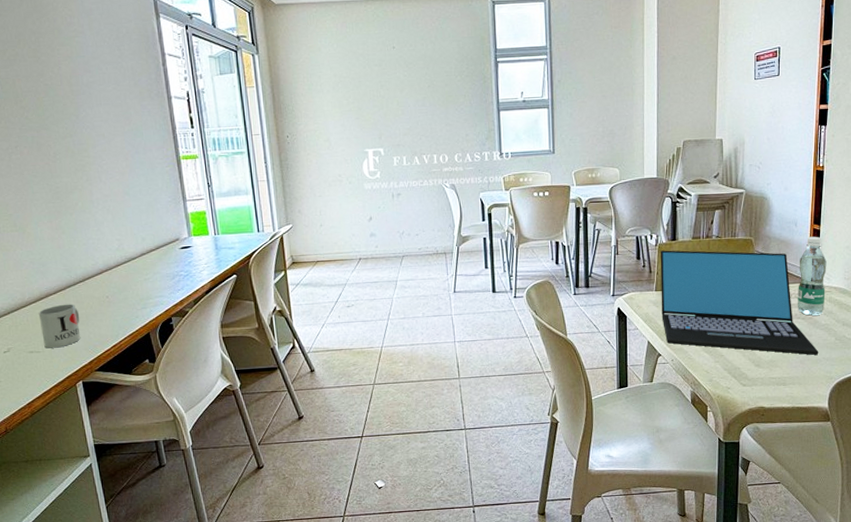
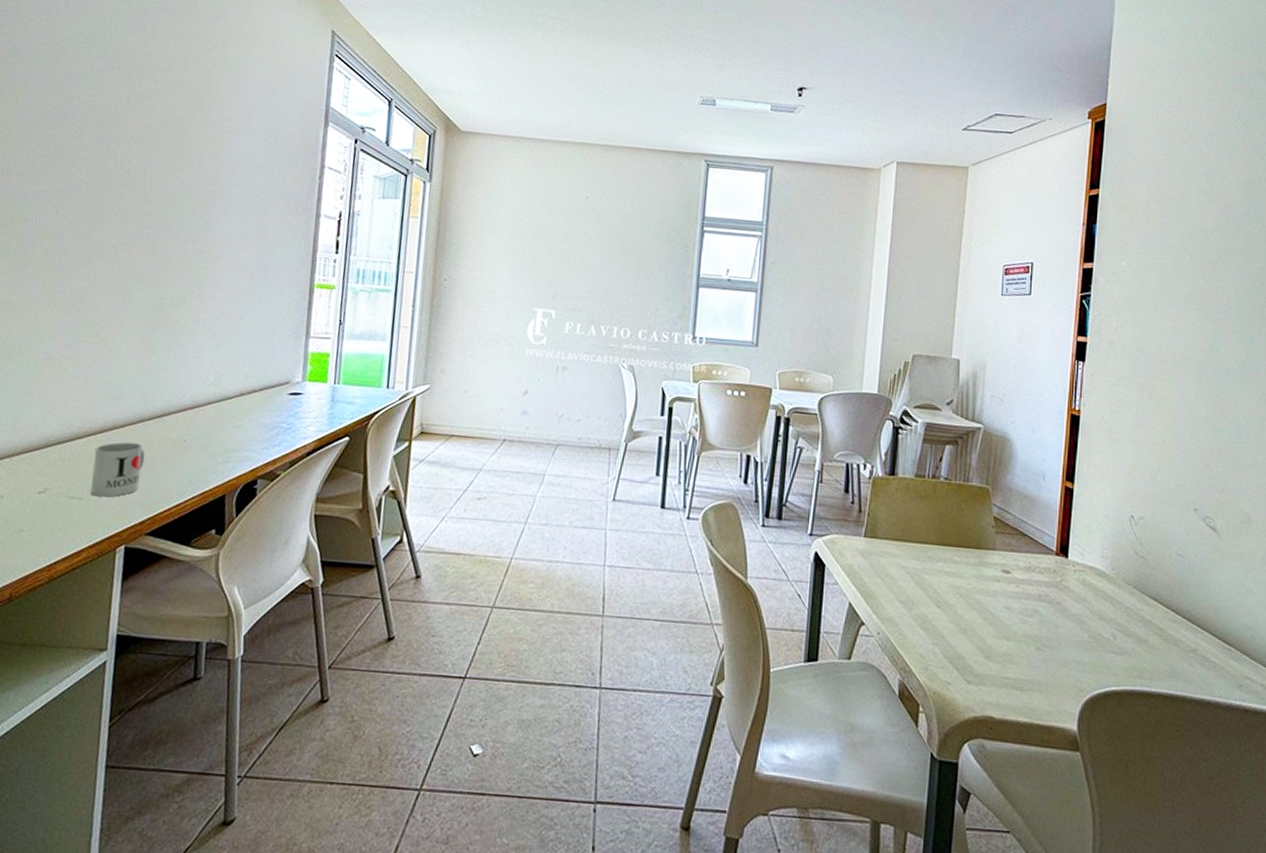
laptop: present [660,250,819,355] -> none [869,485,1067,655]
bottle: present [797,236,827,316] -> none [1041,495,1081,602]

